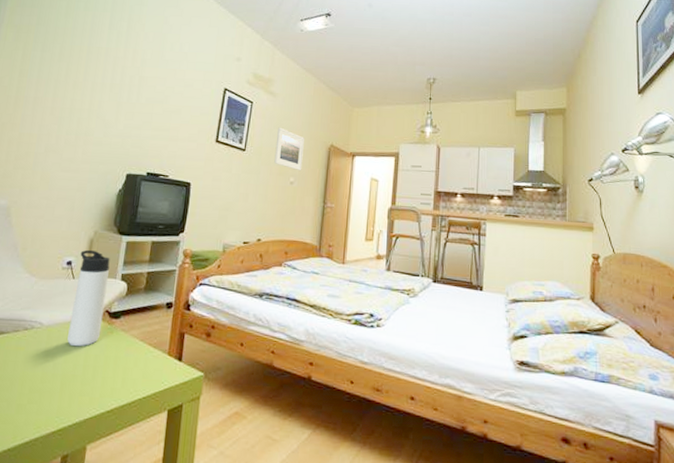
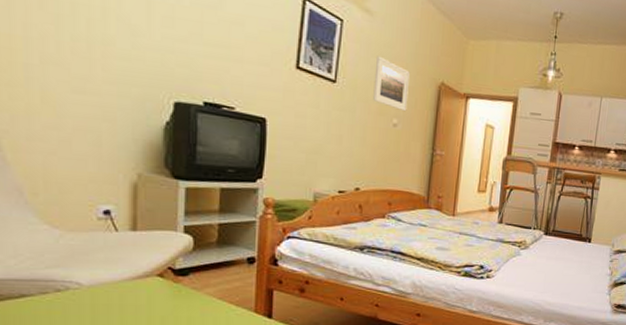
thermos bottle: present [67,250,110,347] -> none [120,197,165,308]

